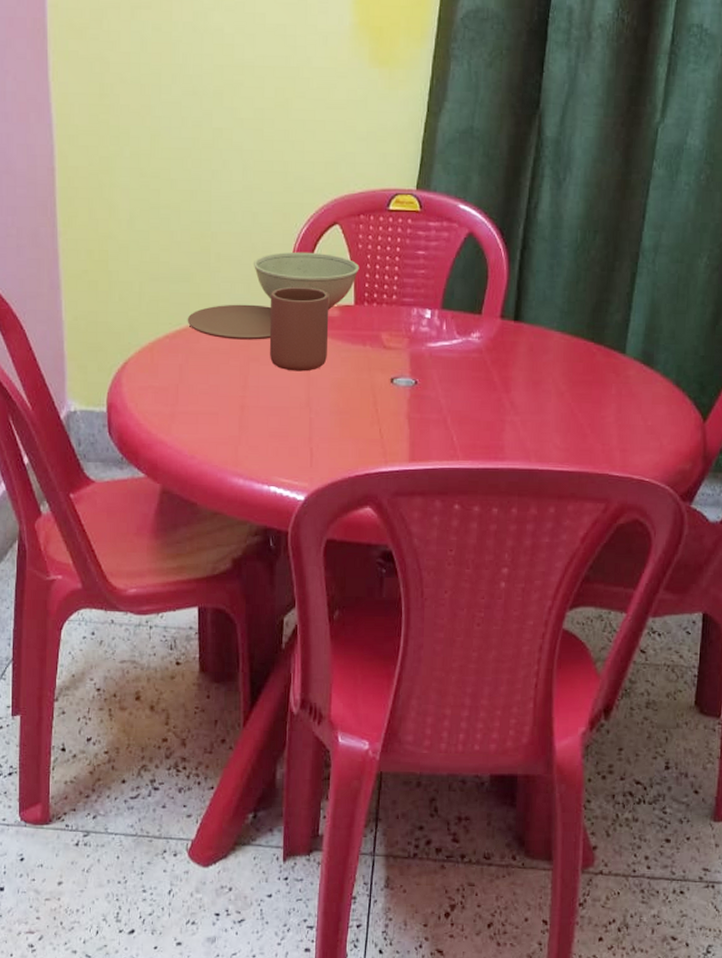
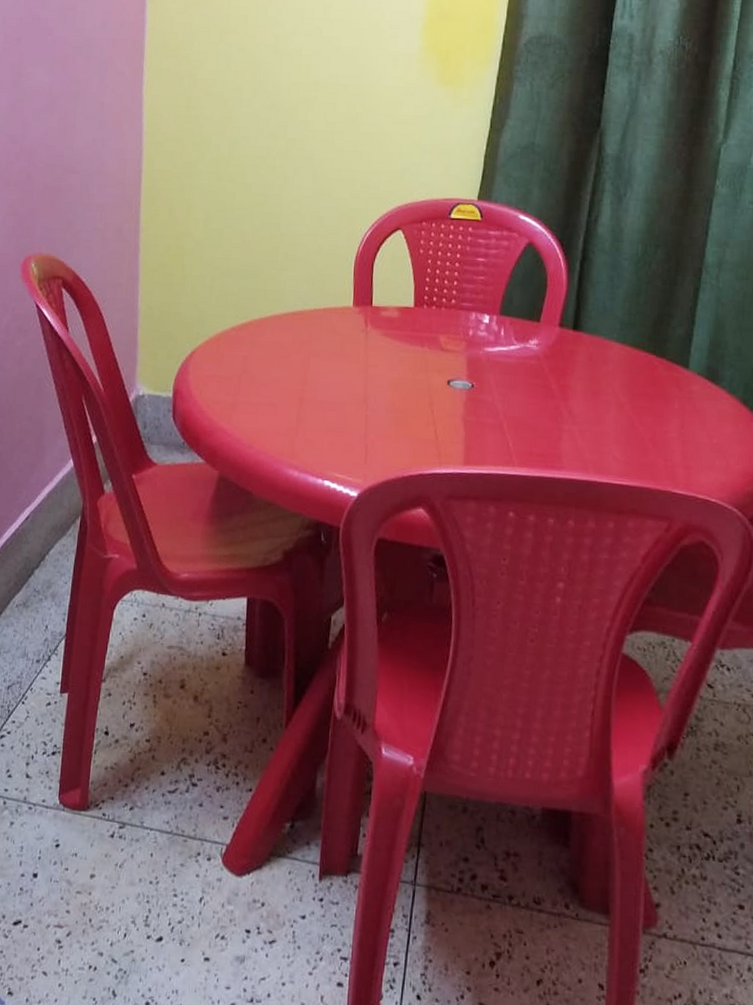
plate: present [187,304,272,340] -> none [253,301,333,337]
bowl: present [253,251,360,310] -> none [318,254,420,311]
cup: present [269,287,330,372] -> none [330,287,390,369]

